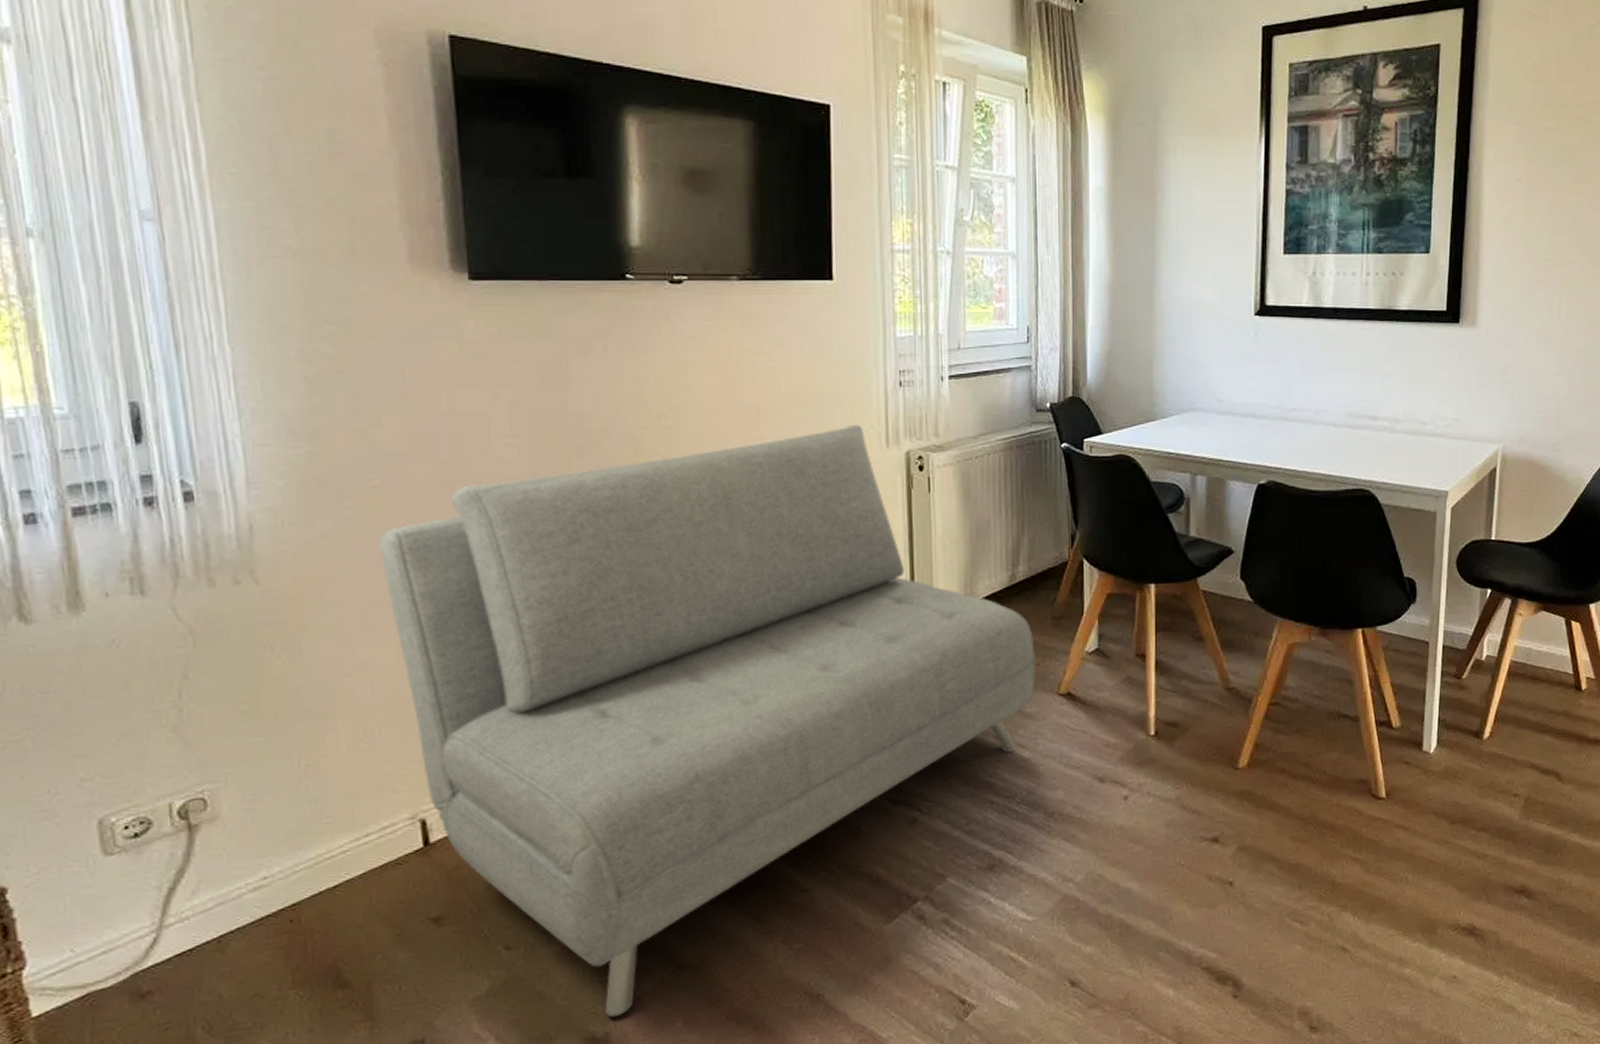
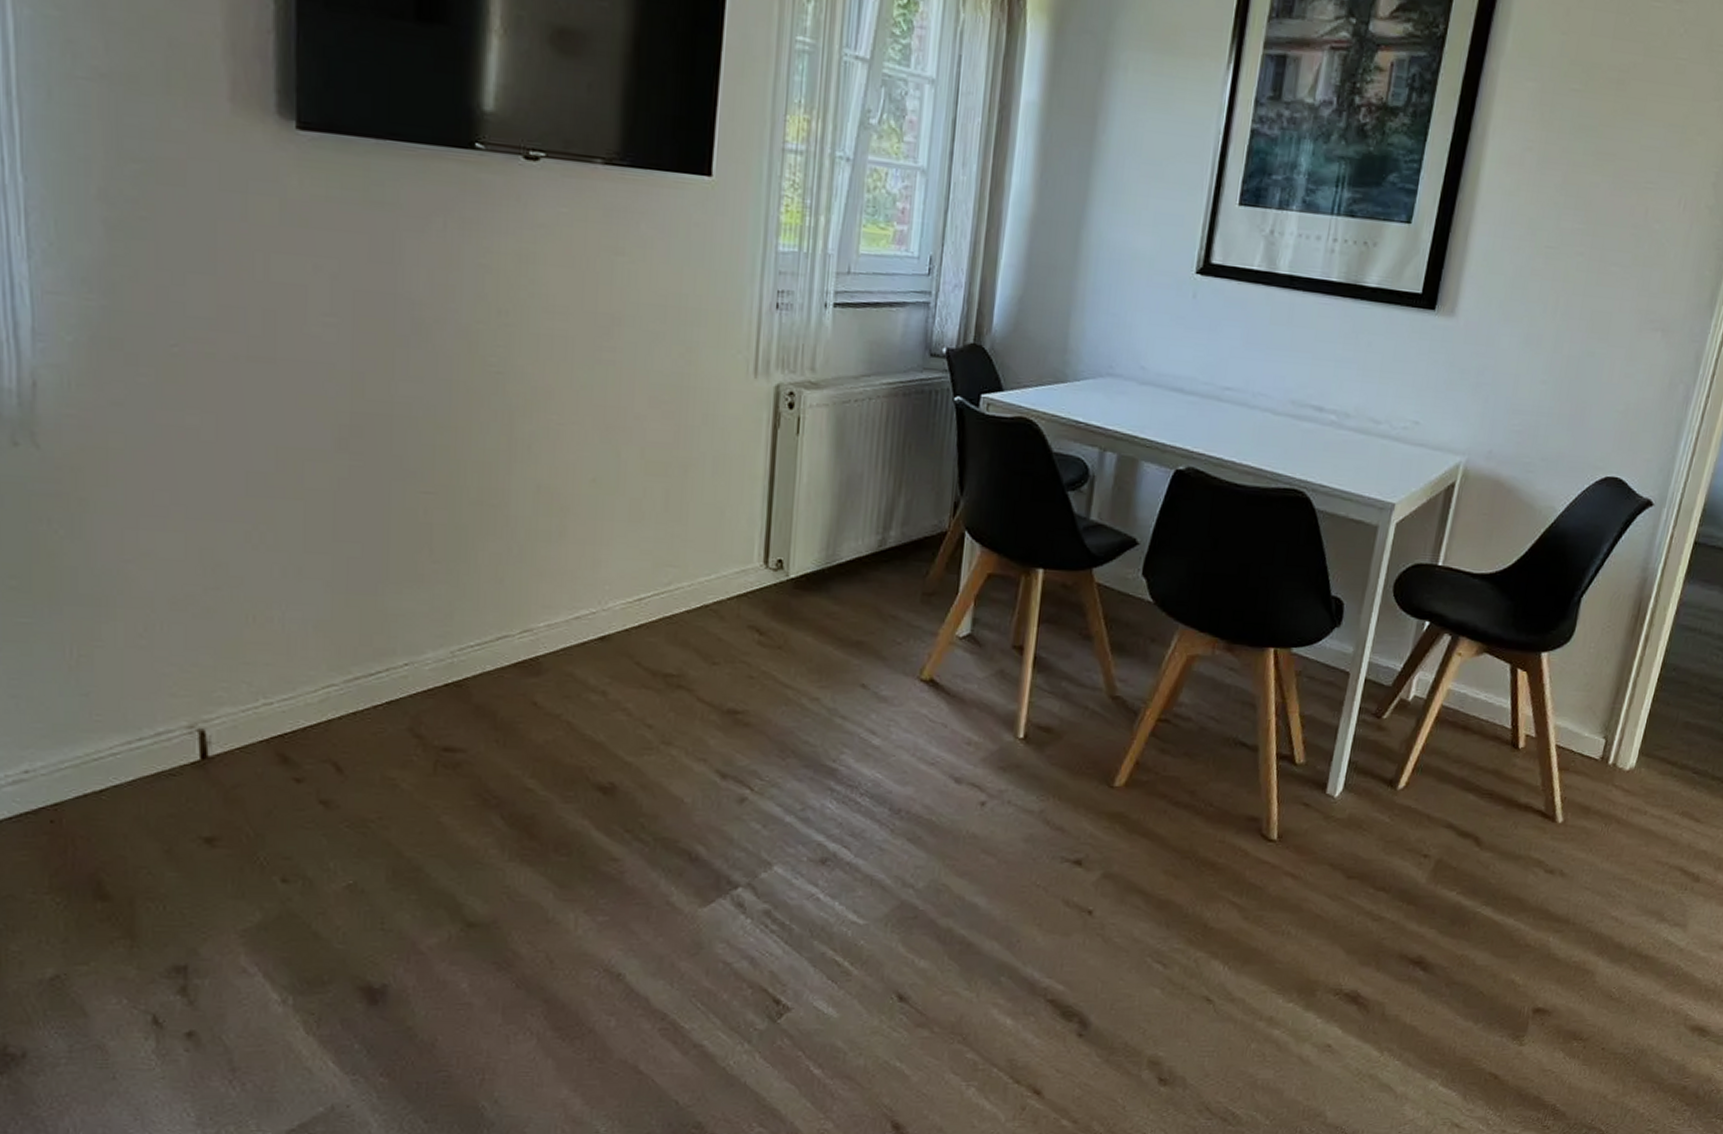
sofa: present [378,424,1037,1018] -> none [174,346,899,969]

